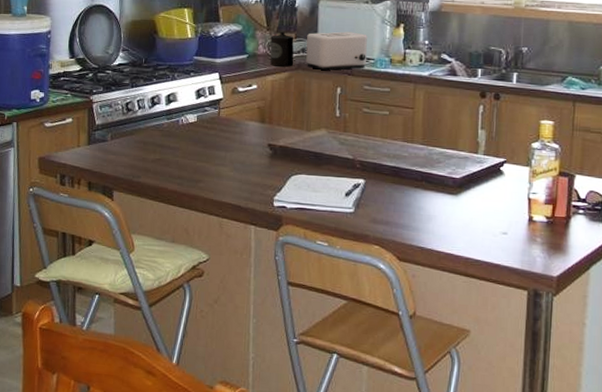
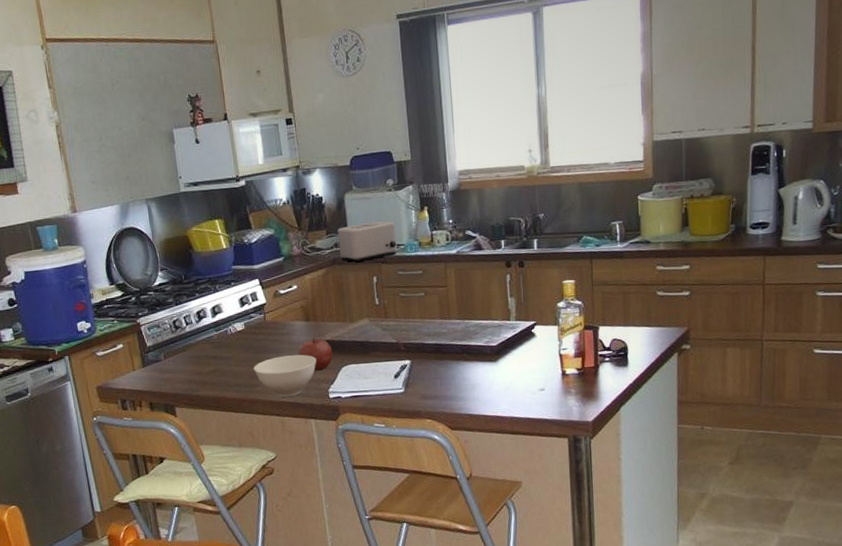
bowl: none [199,155,266,200] -> present [253,354,317,398]
fruit: none [248,140,284,176] -> present [298,336,333,371]
canister: present [270,31,294,67] -> none [303,229,329,265]

